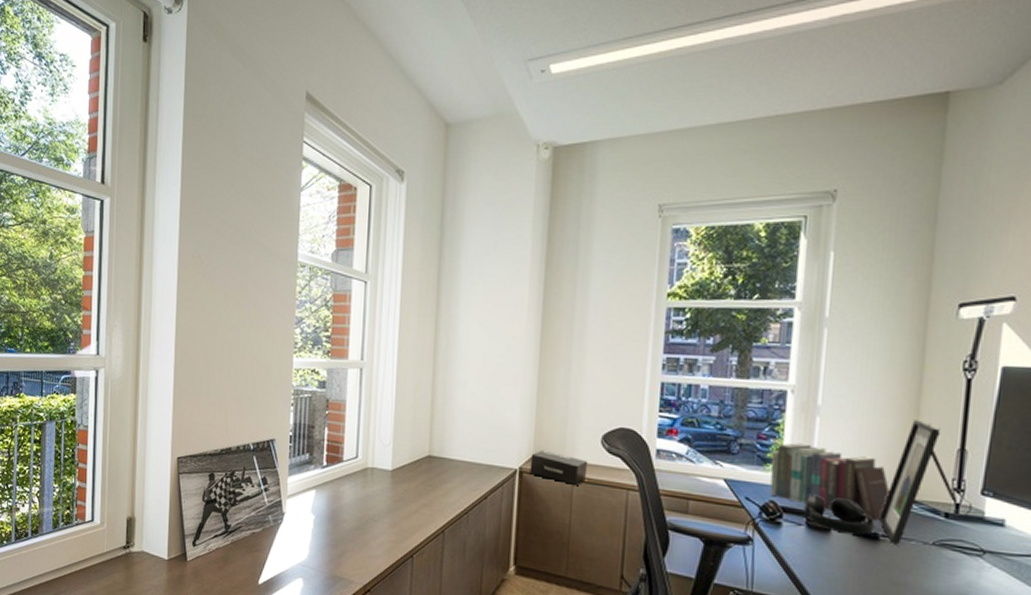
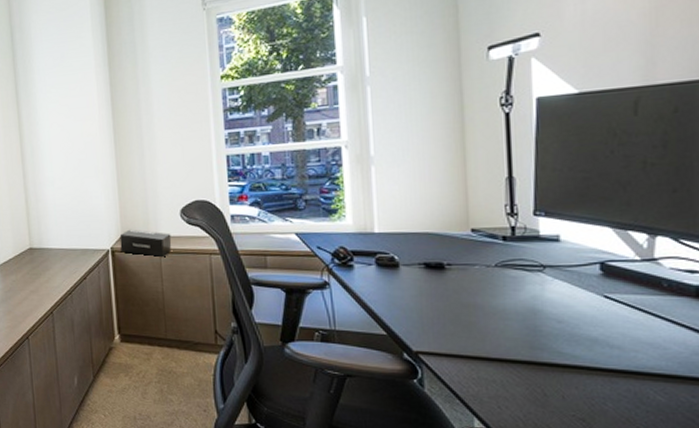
books: present [770,443,889,521] -> none [335,192,448,253]
headphones: present [804,494,875,536] -> none [372,236,439,267]
picture frame: present [879,419,958,544] -> none [442,156,513,270]

